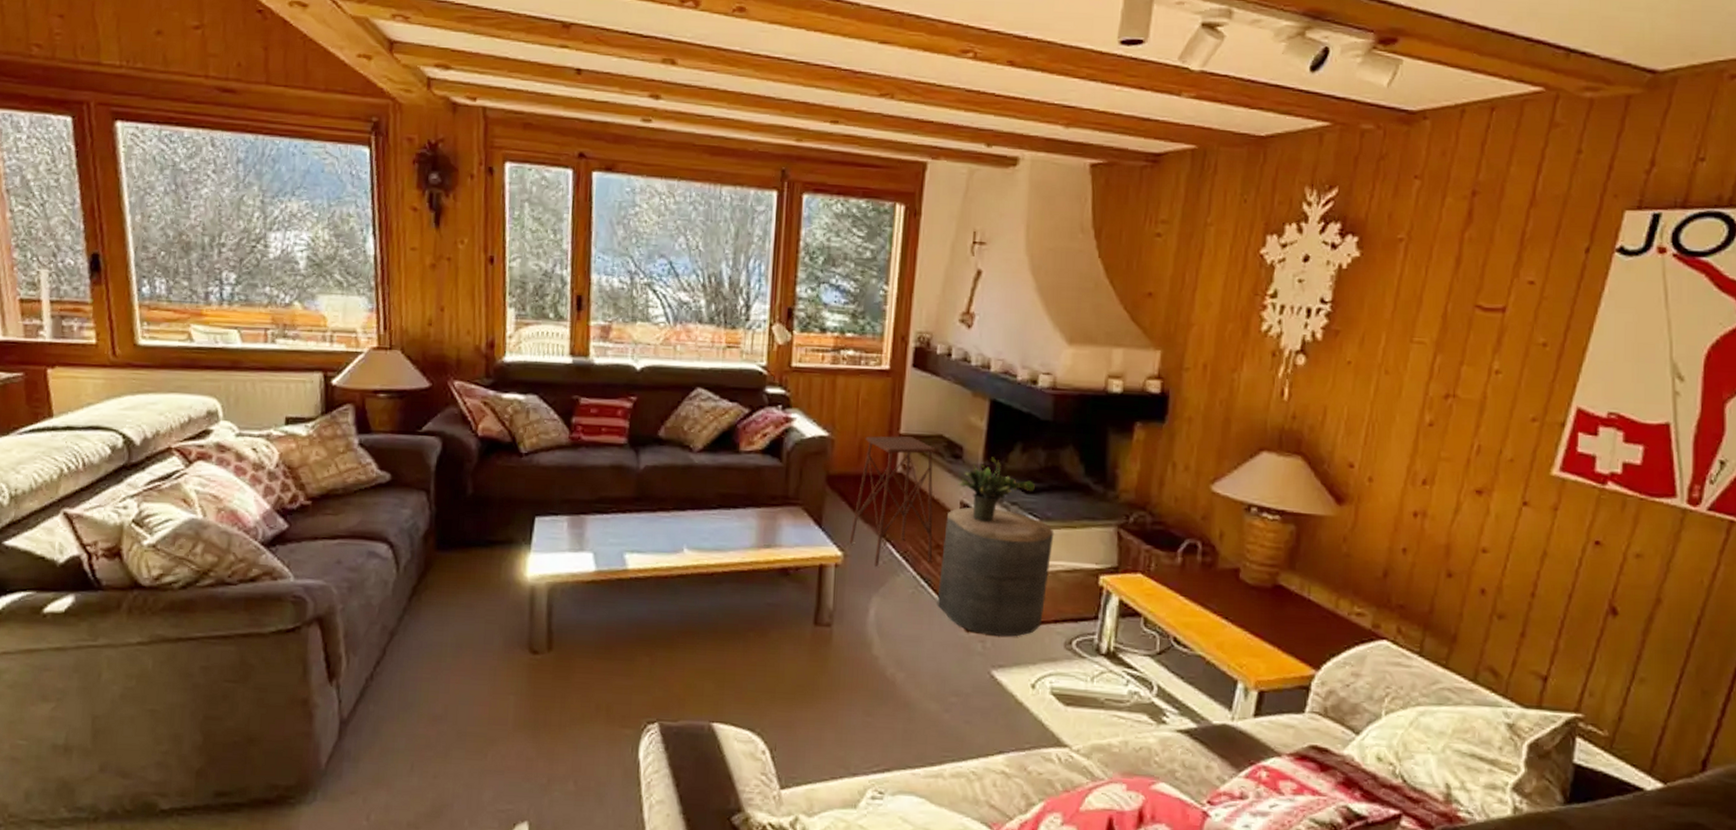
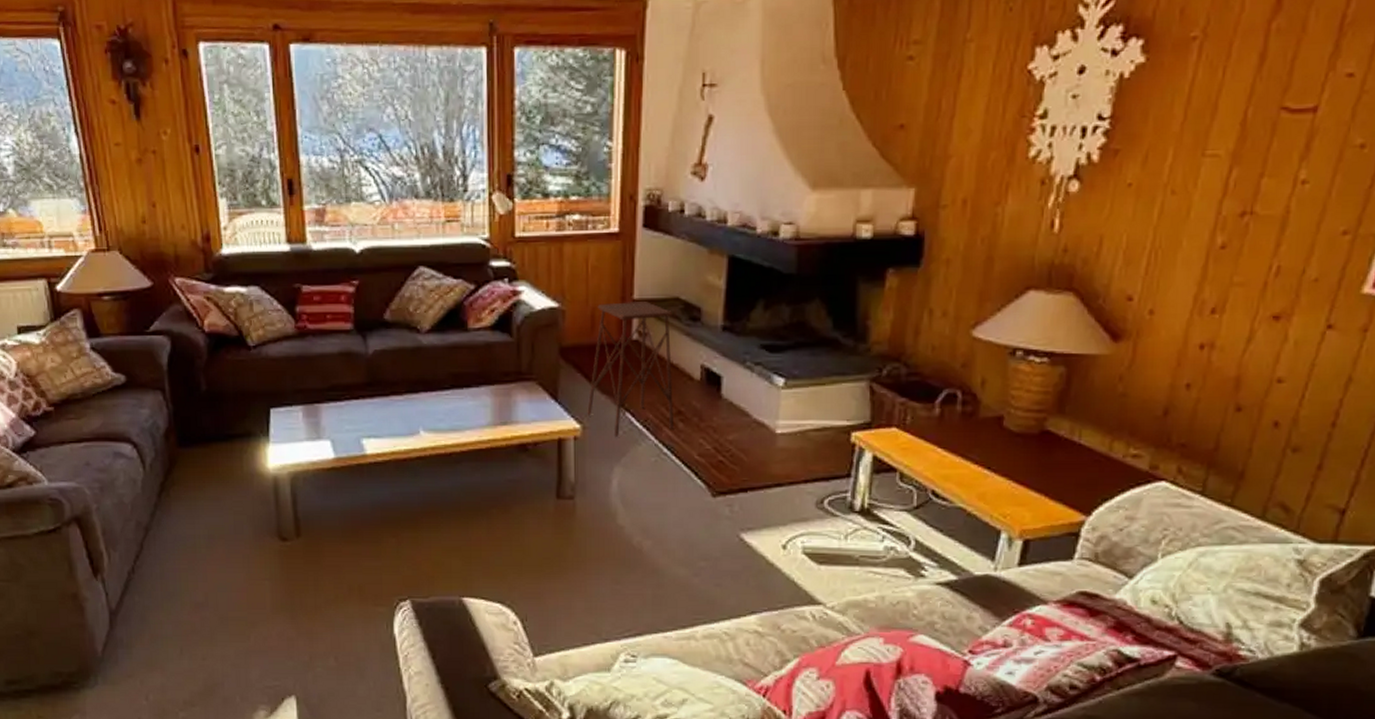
stool: present [937,507,1054,637] -> none [681,370,802,500]
potted plant: present [958,457,1036,523] -> none [698,316,781,386]

